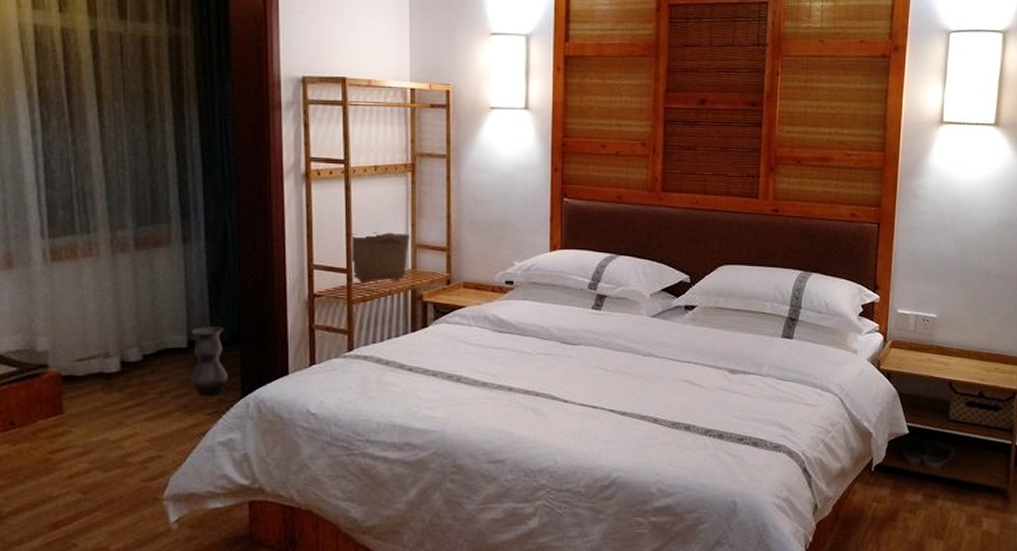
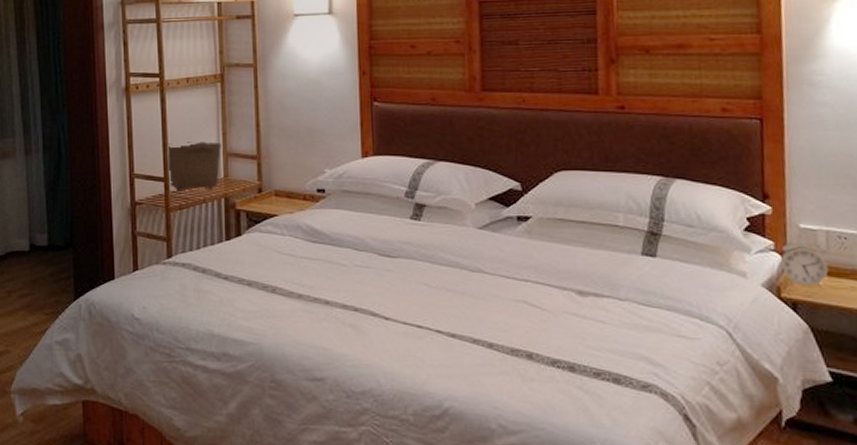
vase: present [190,325,227,395] -> none [32,231,63,296]
alarm clock: none [882,319,915,360] -> present [780,235,829,287]

